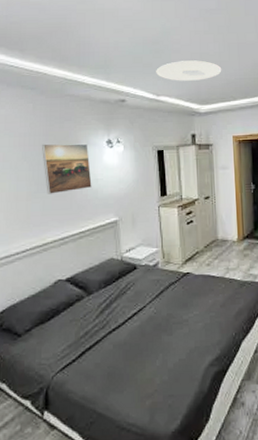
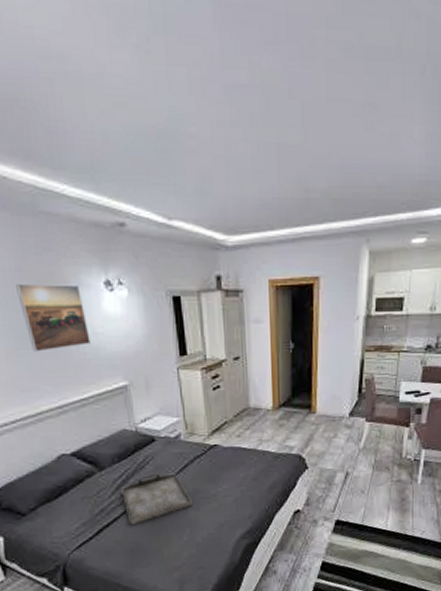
serving tray: none [105,298,166,349] -> present [121,473,192,526]
ceiling light: present [156,60,222,81] -> none [165,167,256,199]

